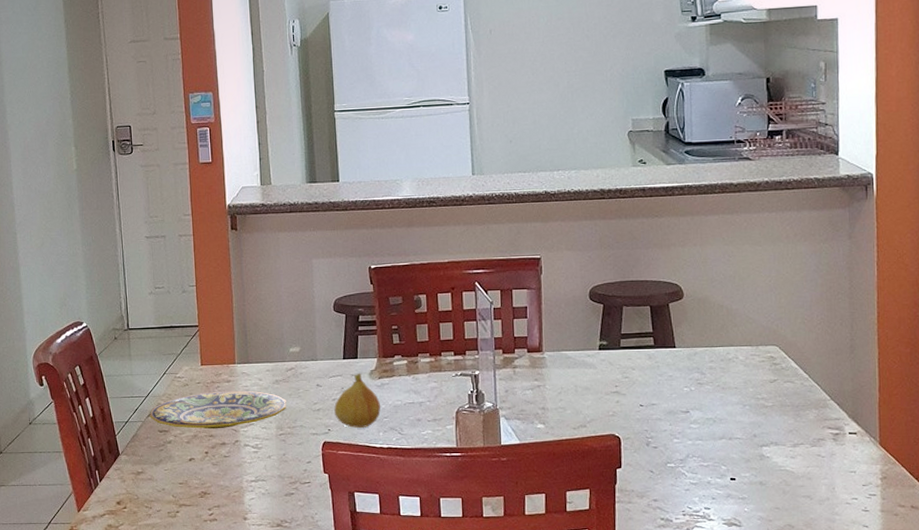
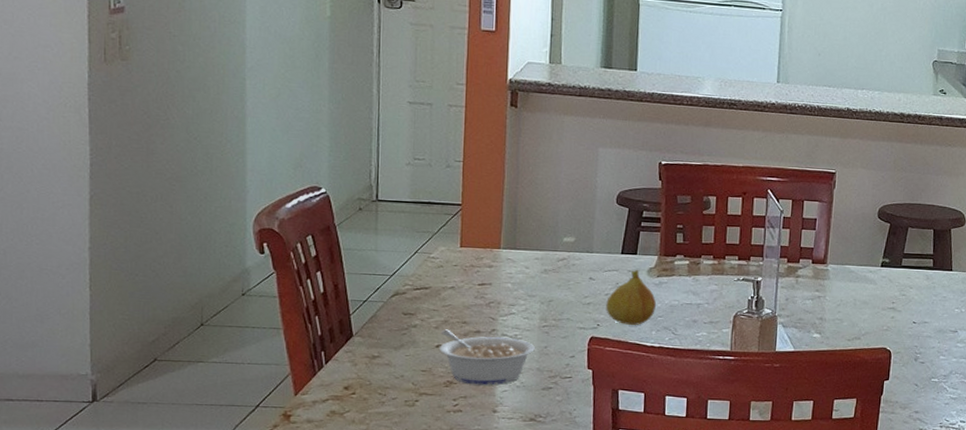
plate: present [149,390,287,429] -> none [393,276,554,316]
legume: none [192,443,275,494] -> present [440,329,535,385]

